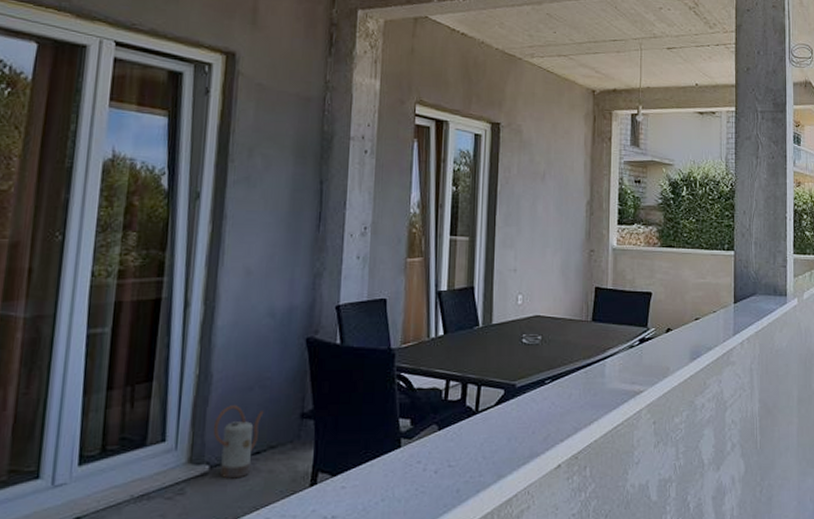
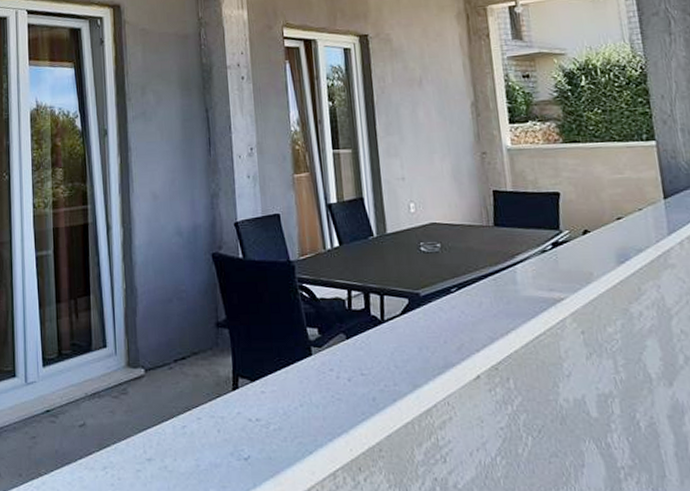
watering can: present [213,405,264,479] -> none [143,315,184,381]

